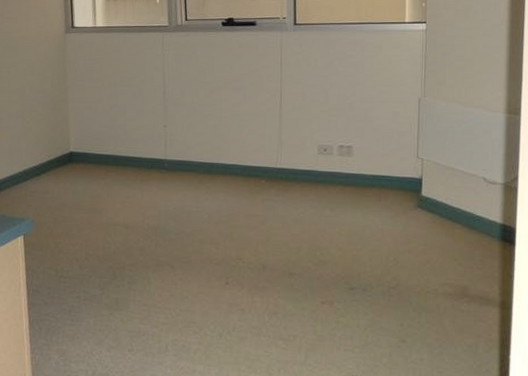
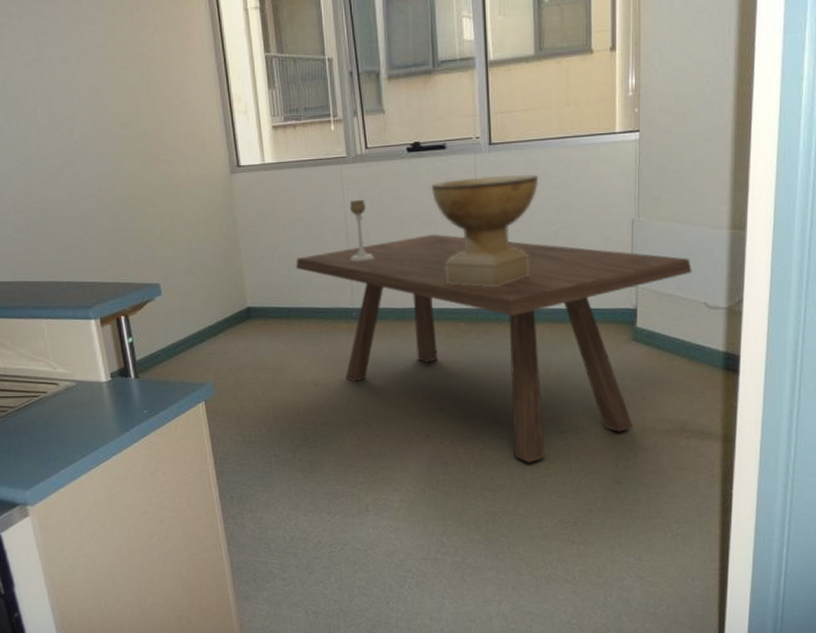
dining table: none [117,98,472,315] -> present [296,234,692,463]
candle holder: none [165,64,187,118] -> present [349,200,374,262]
decorative bowl: none [241,51,337,150] -> present [431,173,539,288]

